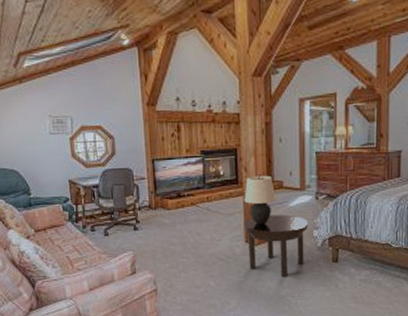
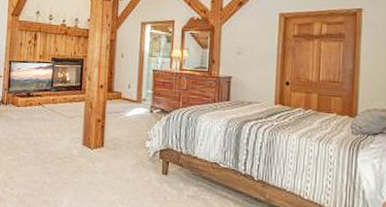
side table: present [243,215,308,277] -> none [82,122,142,183]
table lamp: present [244,175,276,225] -> none [85,85,114,130]

